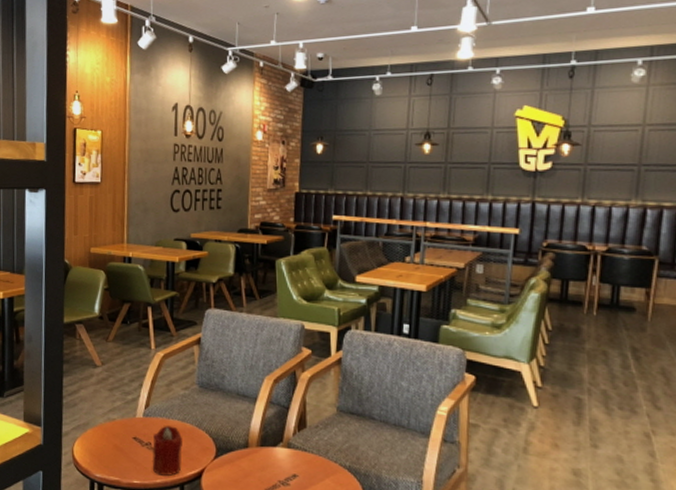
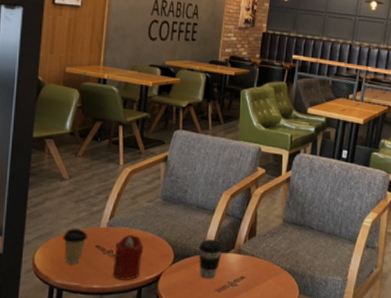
coffee cup: none [100,418,125,458] -> present [63,228,88,265]
coffee cup: none [243,431,269,477] -> present [199,240,223,279]

